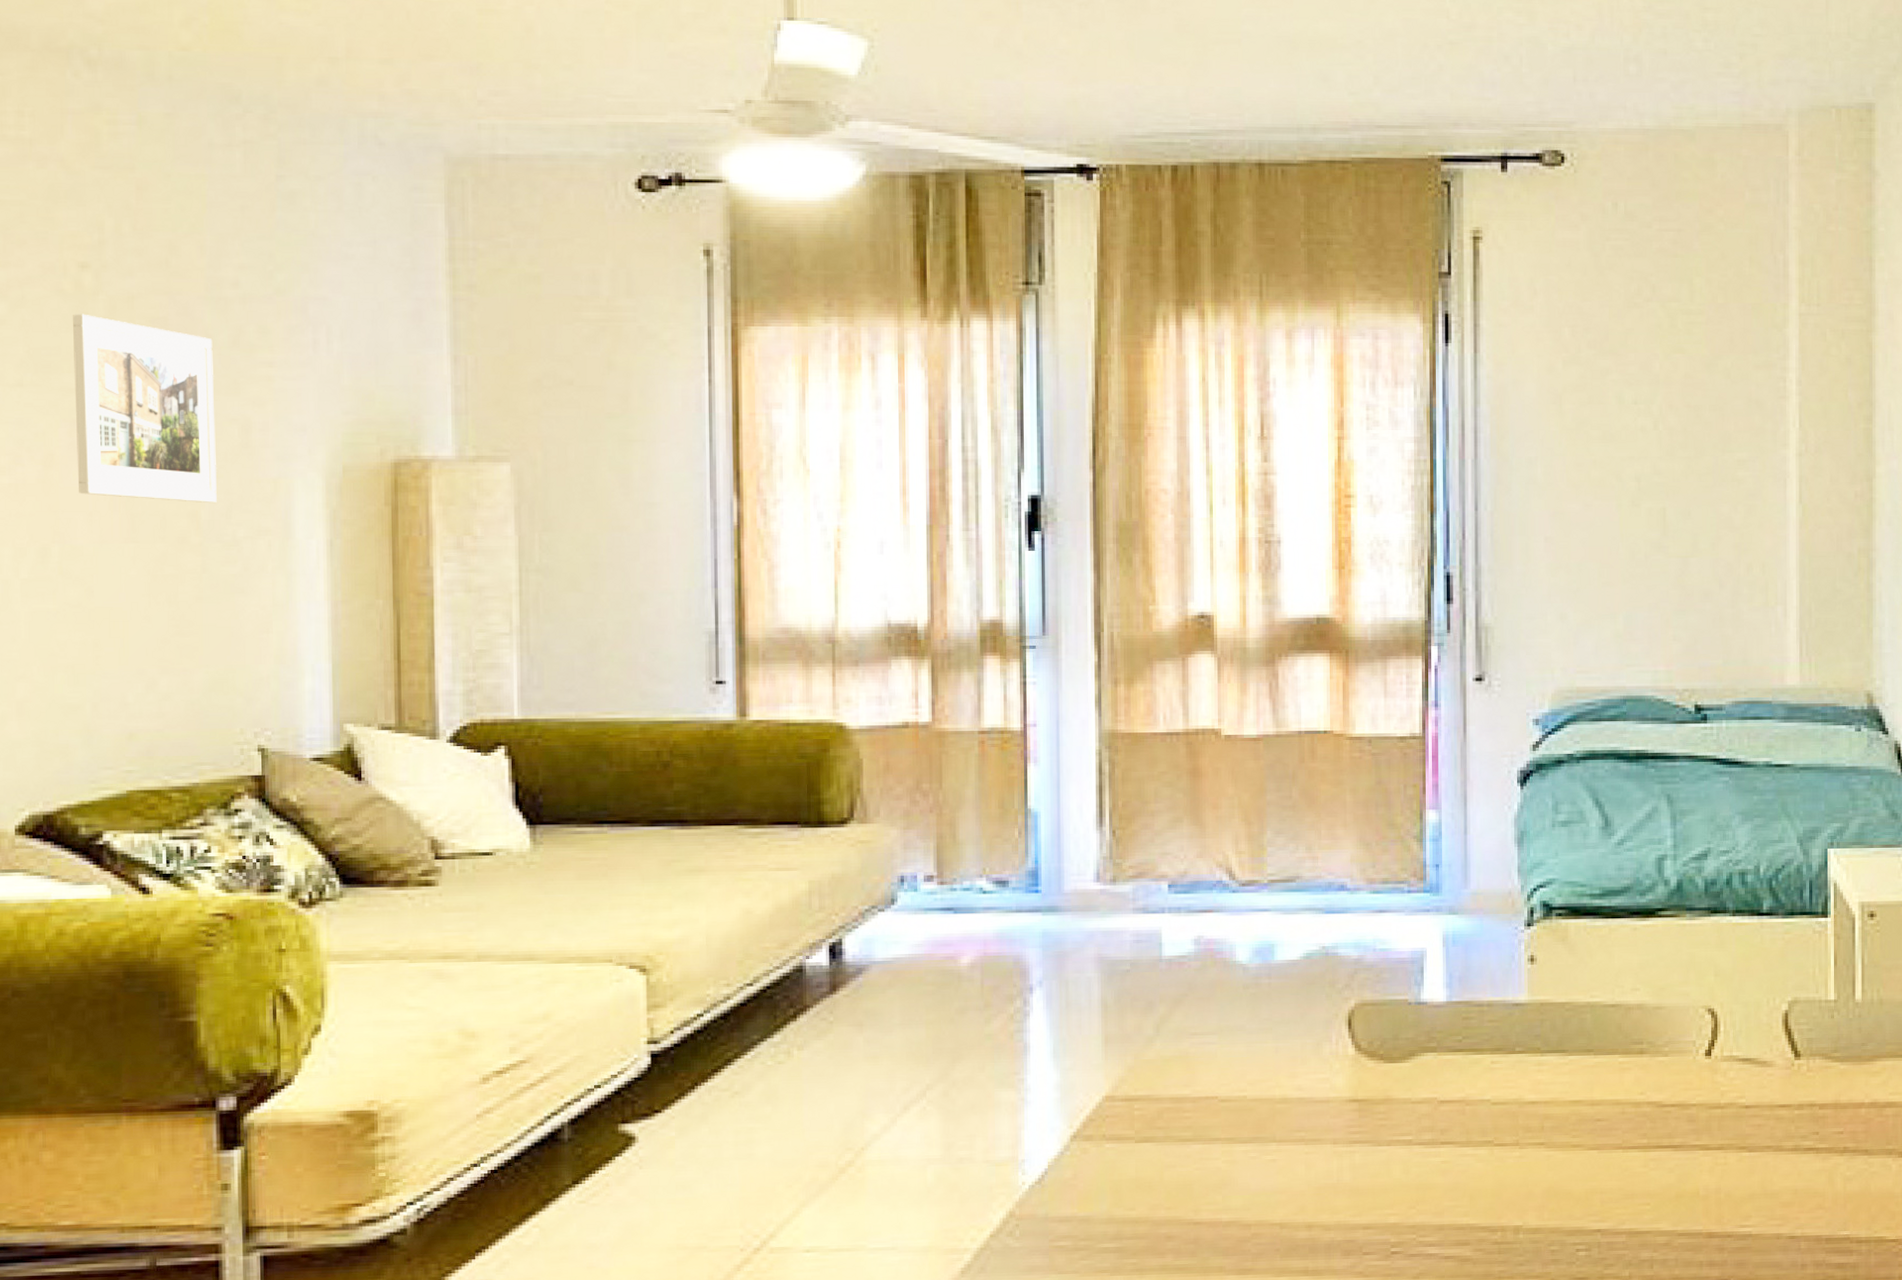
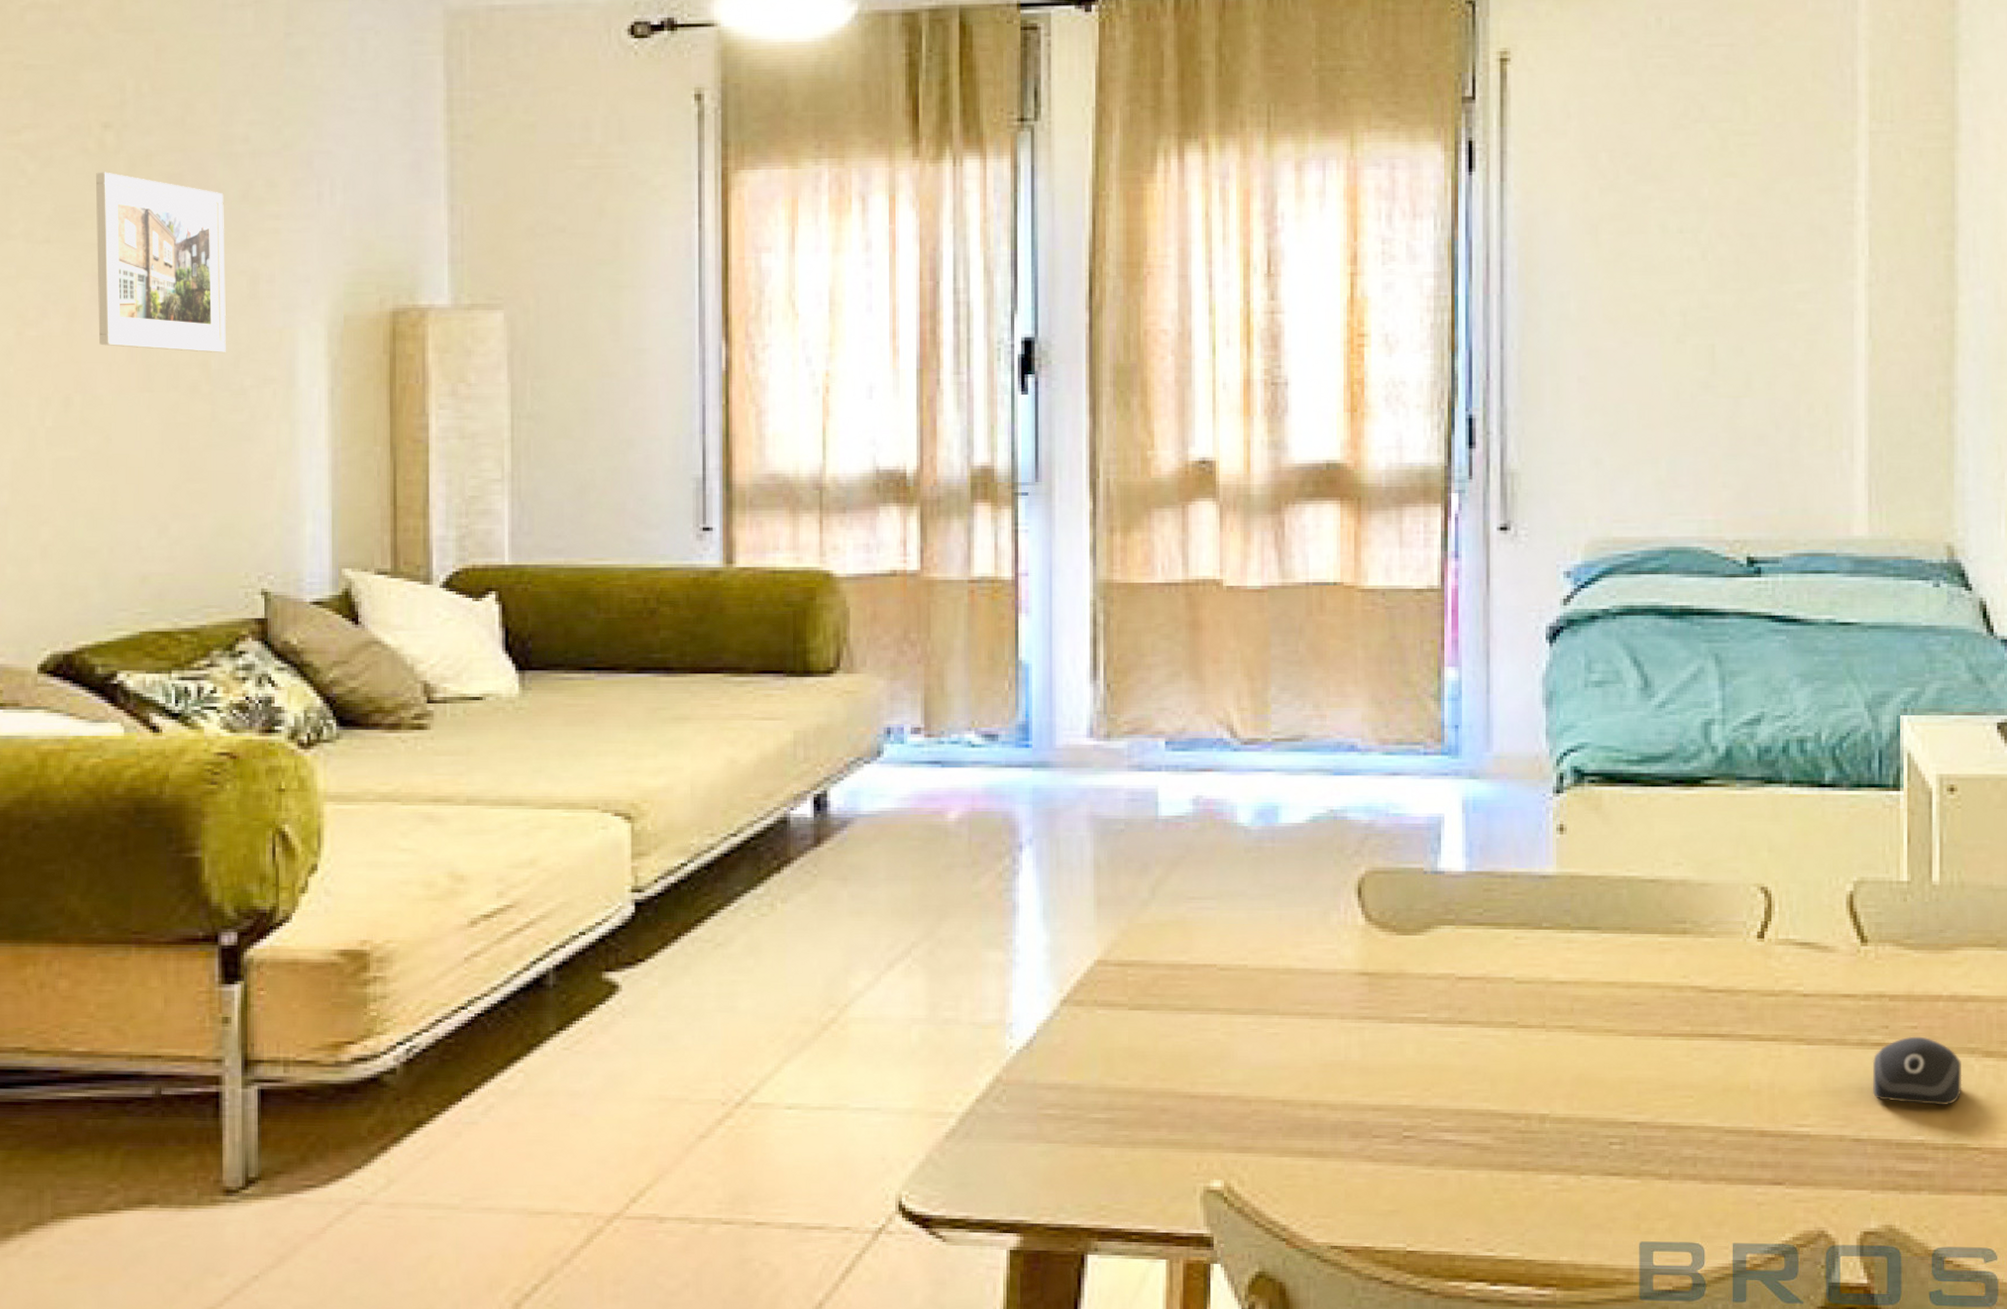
computer mouse: none [1805,1140,1882,1203] -> present [1872,1036,1962,1106]

